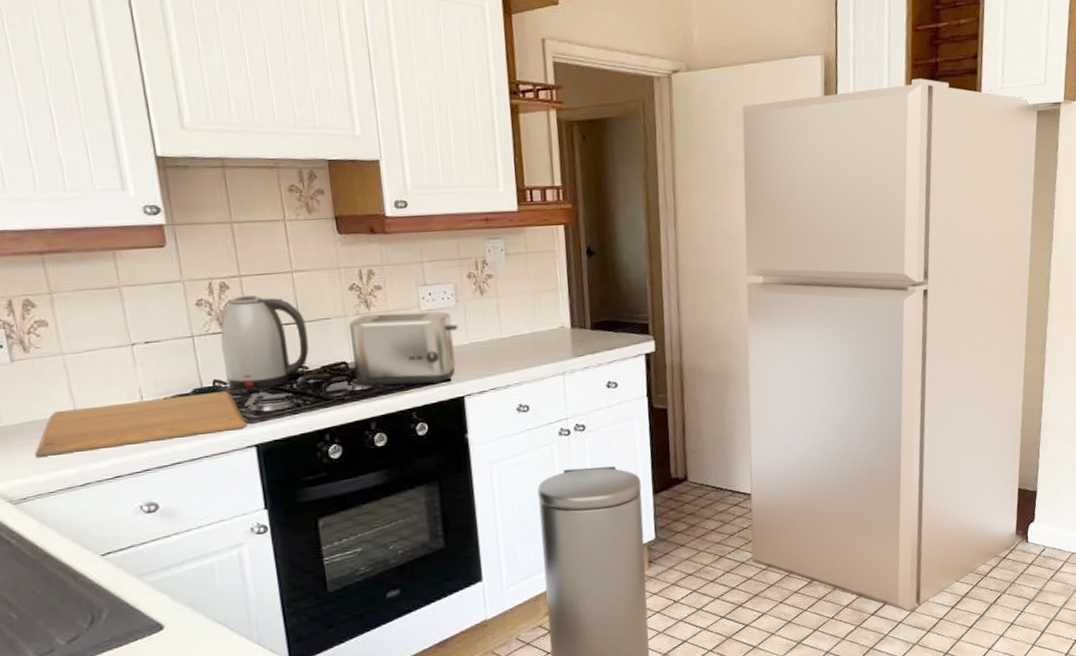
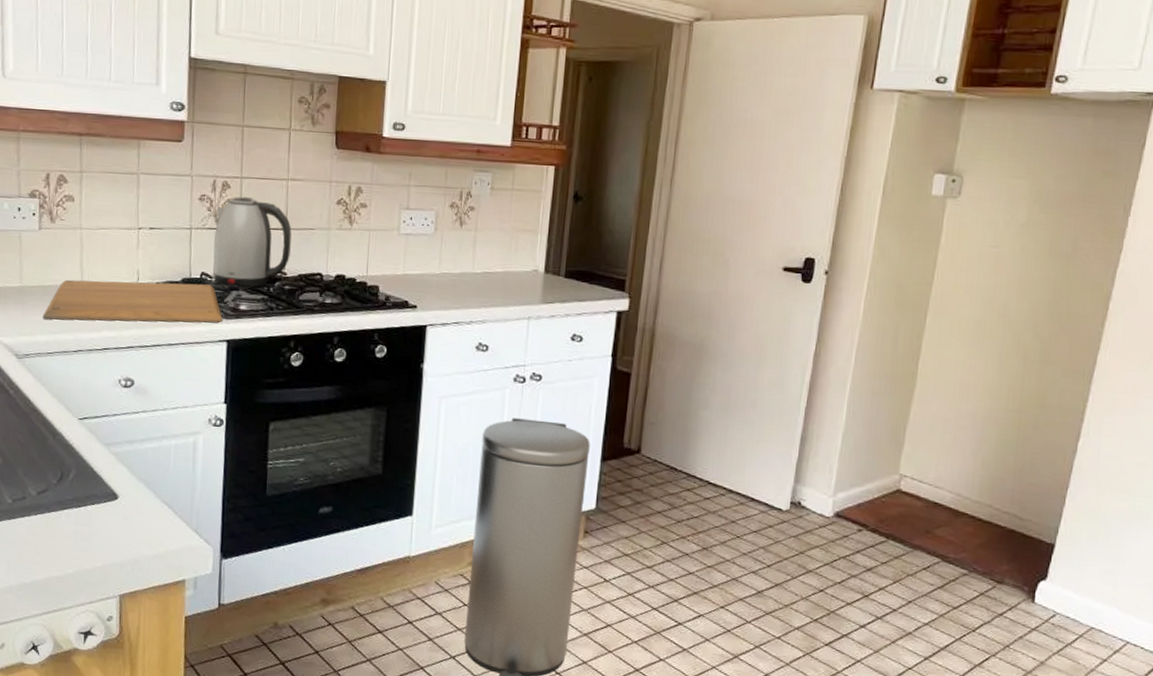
toaster: present [348,311,458,387] -> none [326,230,433,308]
refrigerator: present [742,78,1038,612] -> none [697,49,1125,652]

